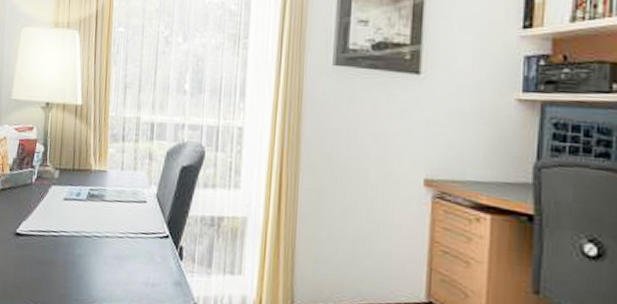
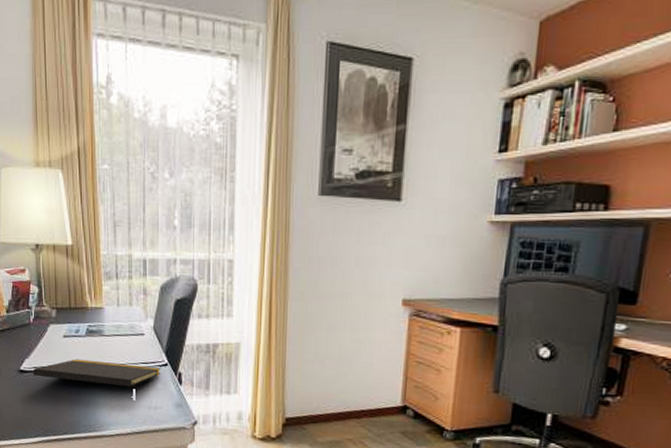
notepad: none [28,224,162,262] -> present [32,359,161,389]

